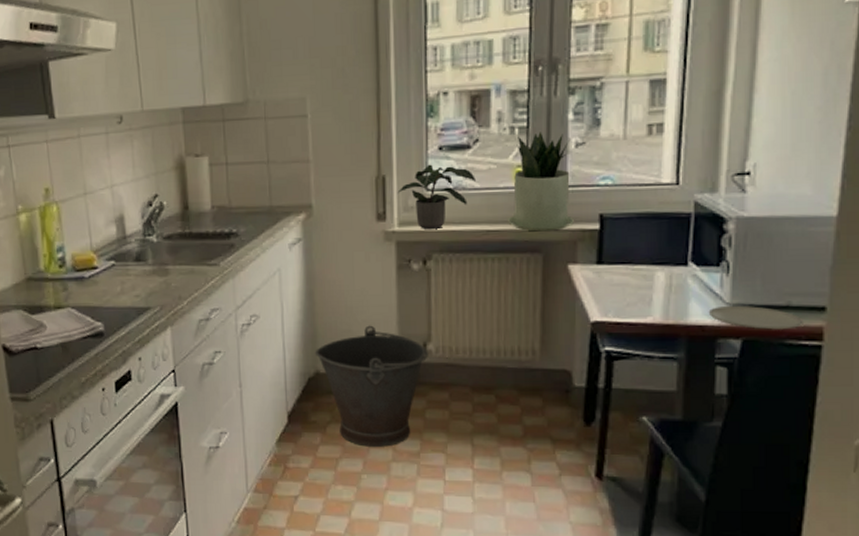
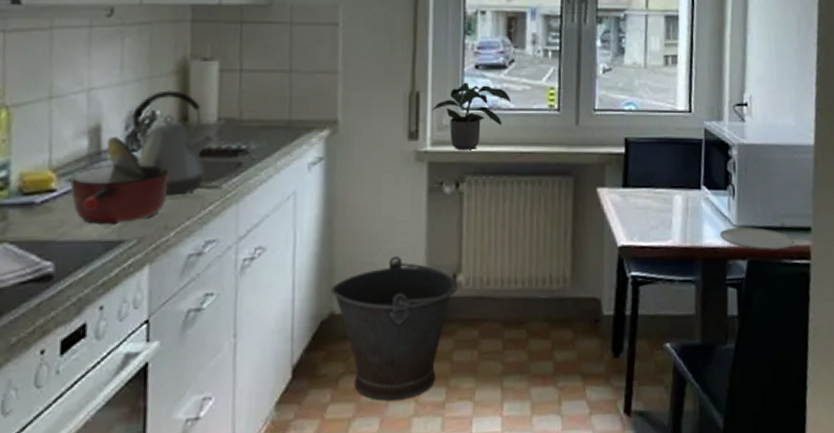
saucepan: none [106,224,179,294] -> present [69,137,171,224]
kettle: none [146,183,210,272] -> present [132,90,214,196]
planter: present [508,132,574,232] -> none [541,56,602,154]

